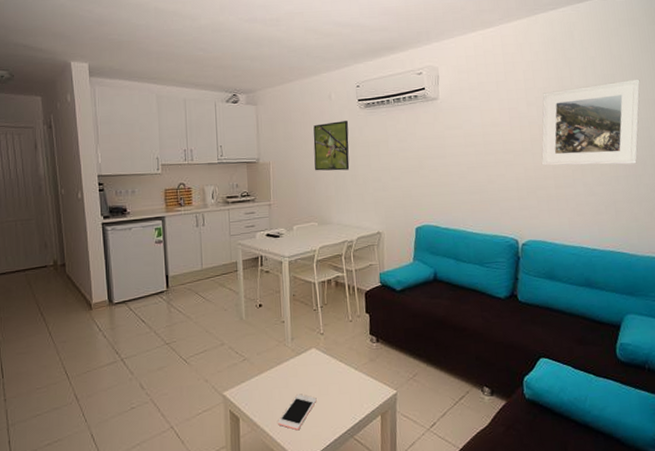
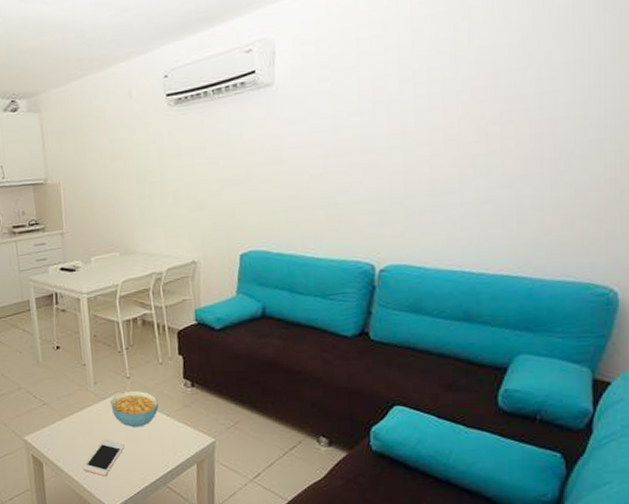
cereal bowl: none [305,345,348,382] -> present [110,390,159,428]
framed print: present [313,121,350,171] -> none [110,123,157,190]
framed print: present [541,78,640,166] -> none [414,28,580,167]

